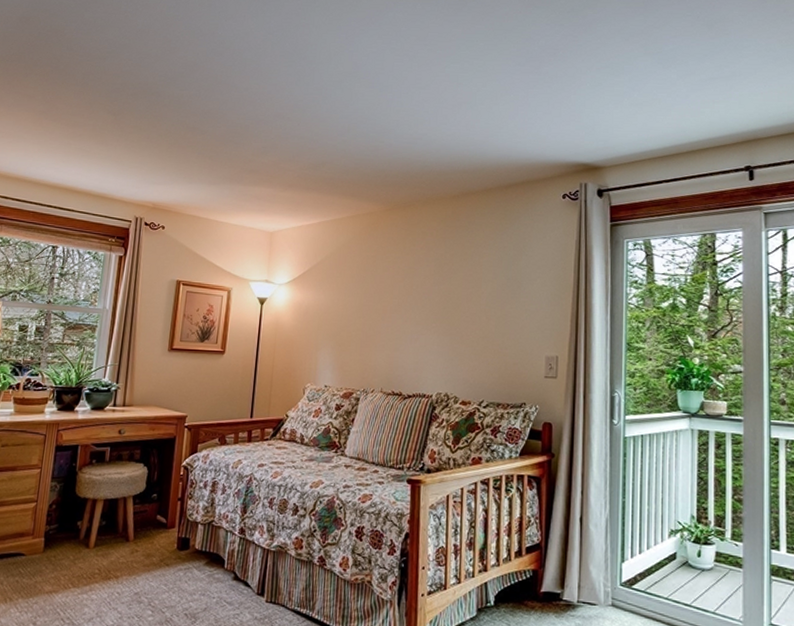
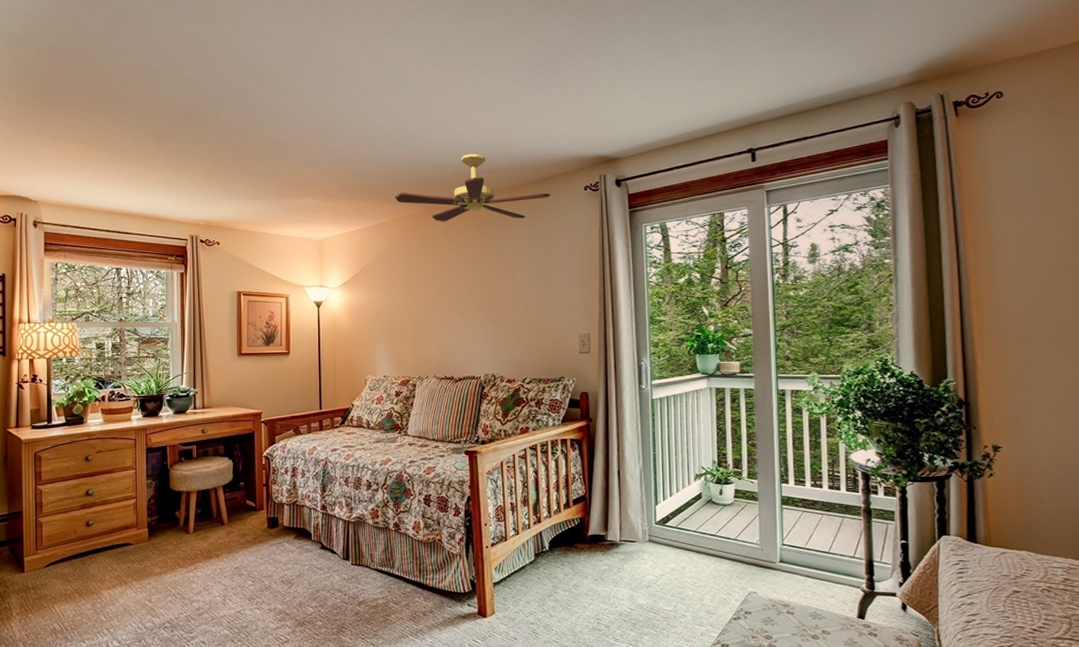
ceiling fan: none [356,151,526,224] -> present [394,153,551,222]

